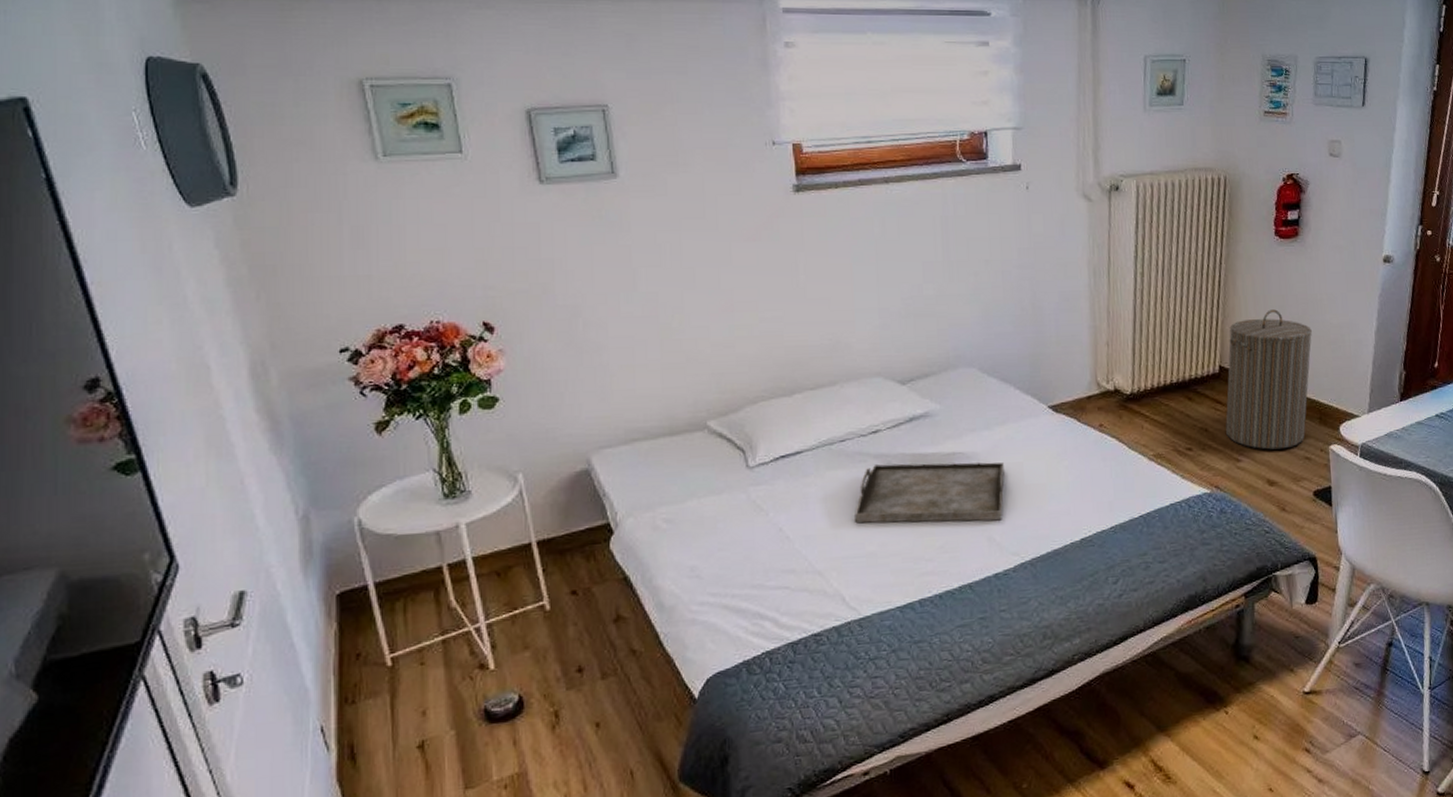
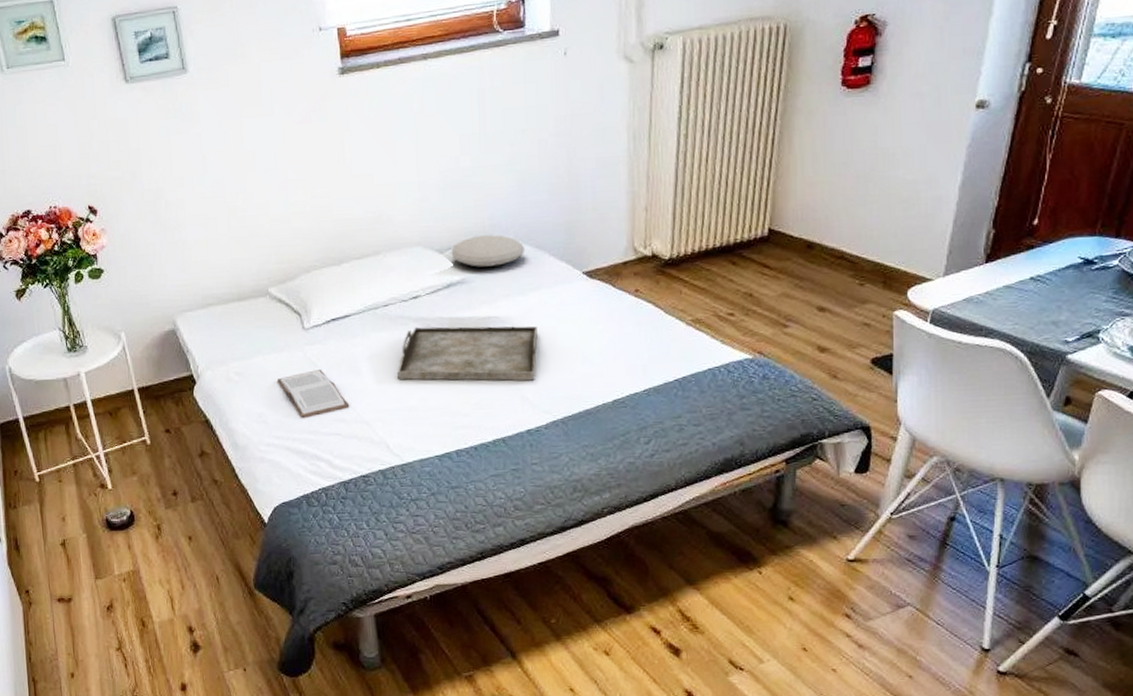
book: none [714,514,800,572] -> present [276,370,350,419]
cushion: none [913,366,990,400] -> present [451,234,524,267]
laundry hamper: present [1225,309,1312,450] -> none [773,167,880,315]

